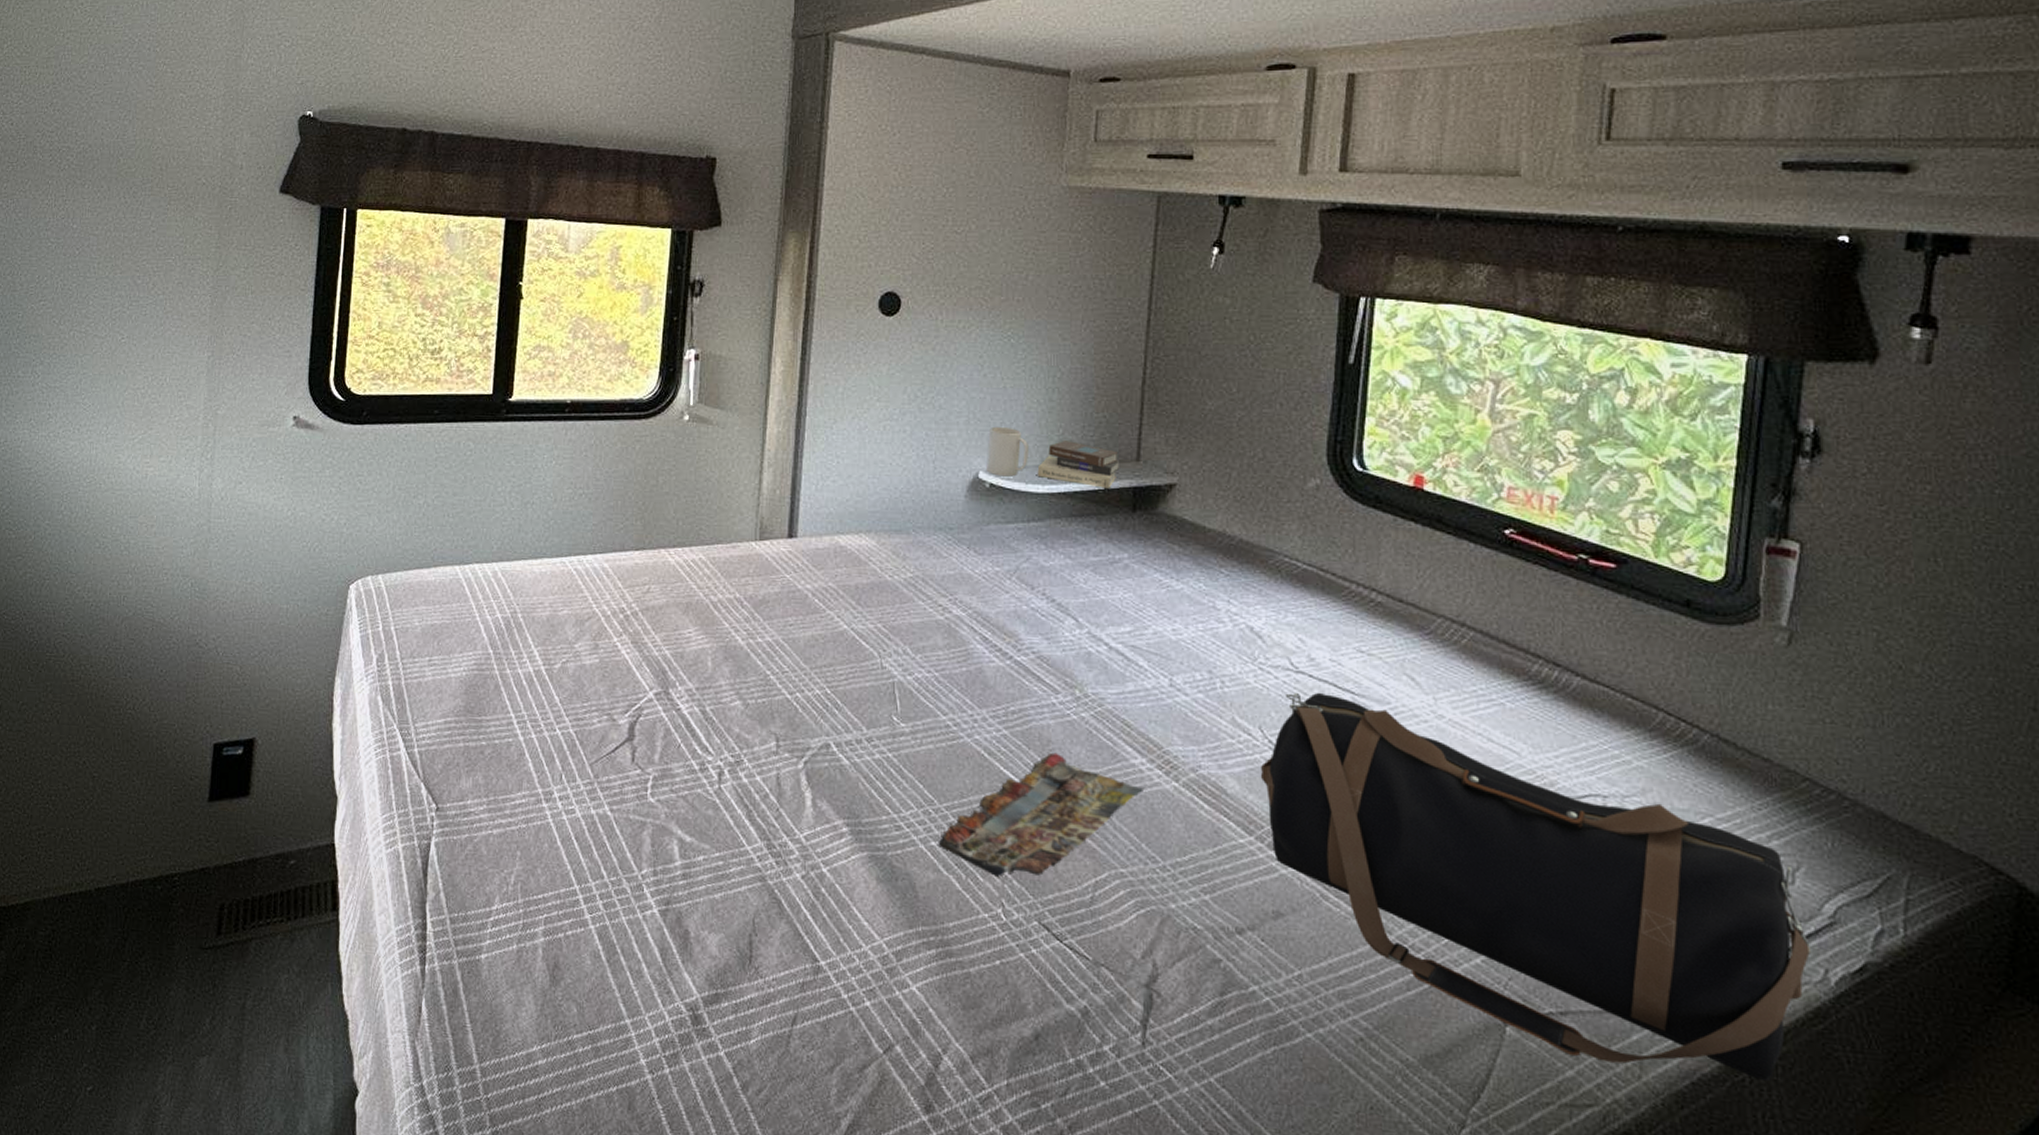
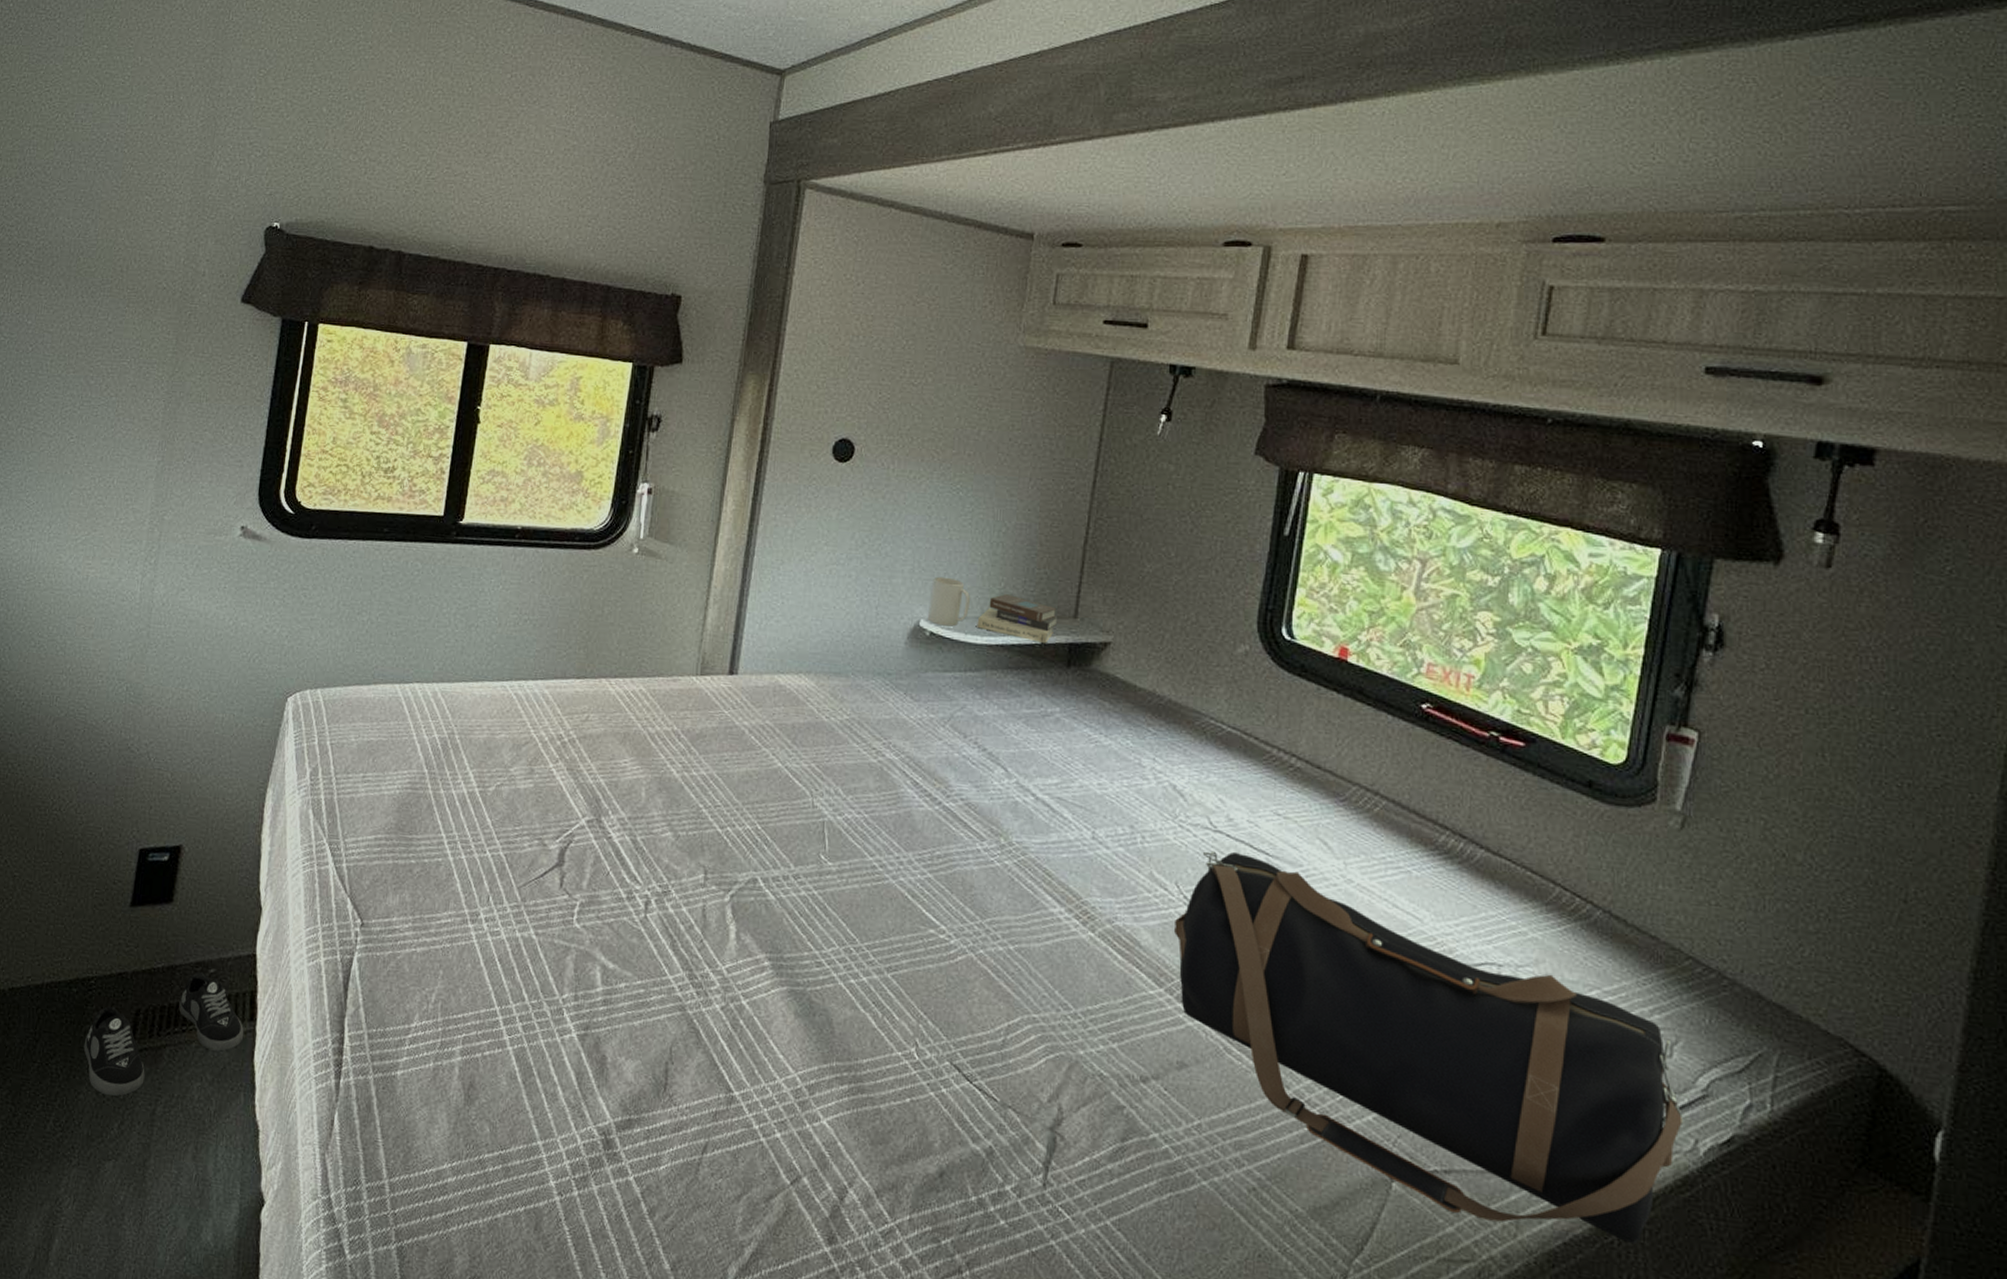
shoe: none [171,864,328,992] -> present [83,972,244,1096]
magazine: present [938,752,1145,877] -> none [857,898,1062,1017]

